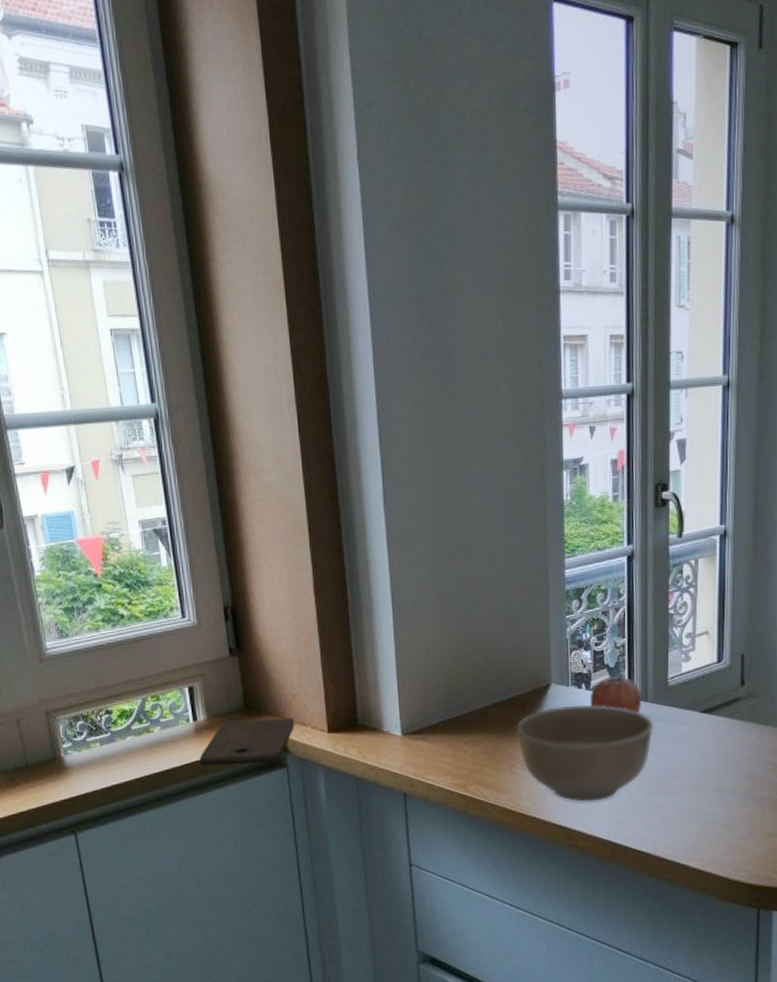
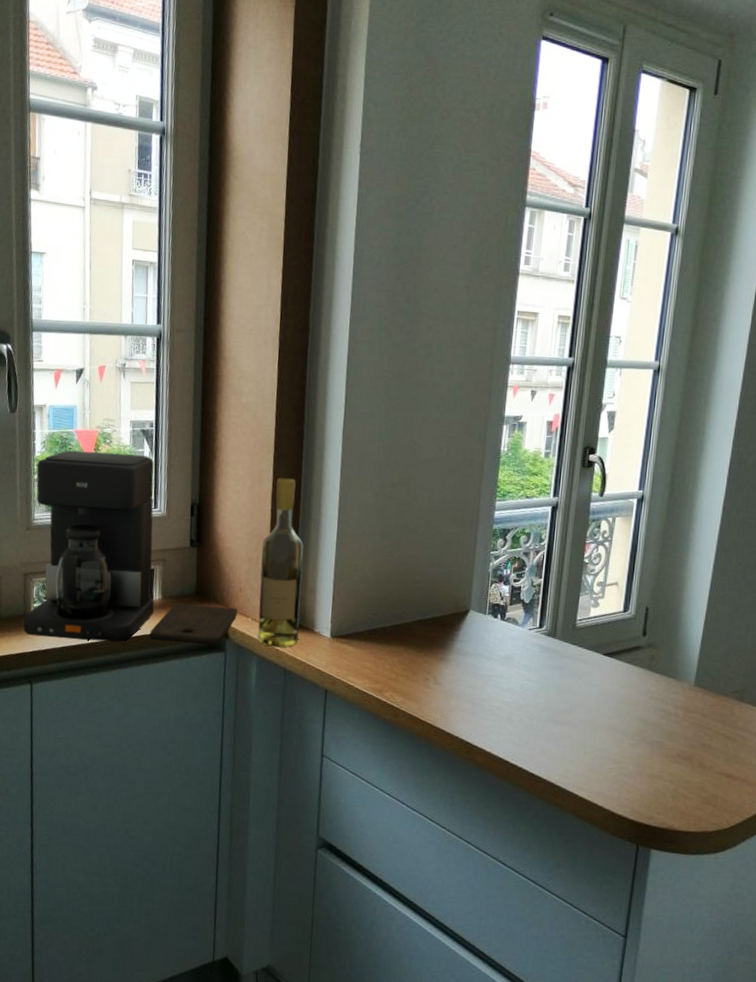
coffee maker: none [38,559,200,781] -> present [23,450,154,643]
bottle: none [310,563,367,755] -> present [258,478,304,648]
bowl: present [516,705,654,802] -> none [433,631,560,723]
fruit: present [590,674,642,714] -> none [503,610,551,648]

